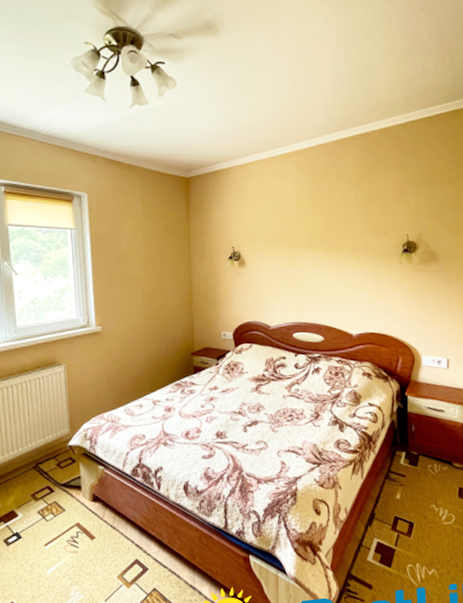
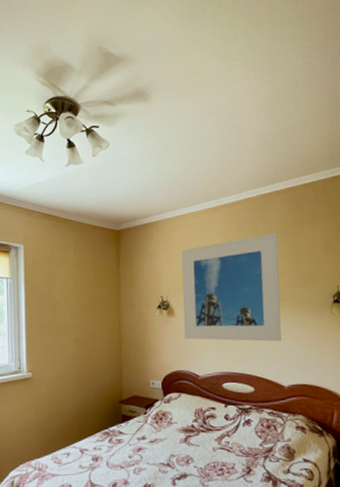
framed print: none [253,181,352,292] -> present [181,233,282,342]

